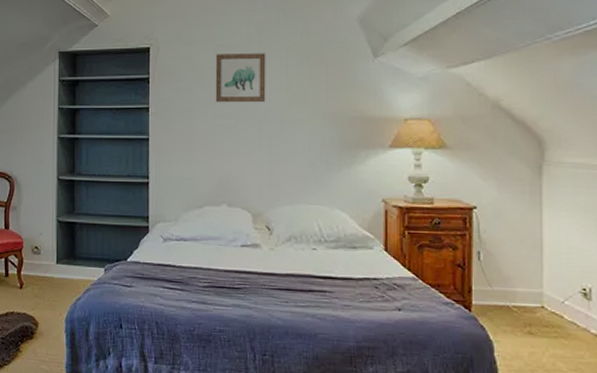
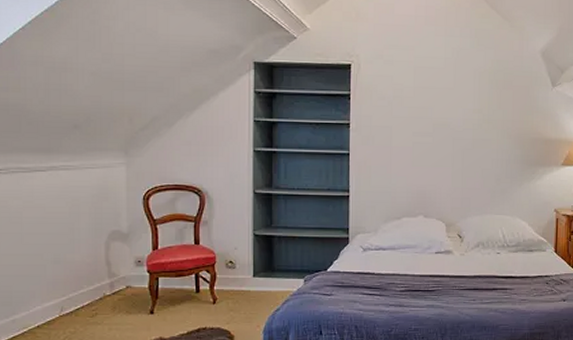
wall art: present [215,53,266,103] -> none [414,75,461,123]

